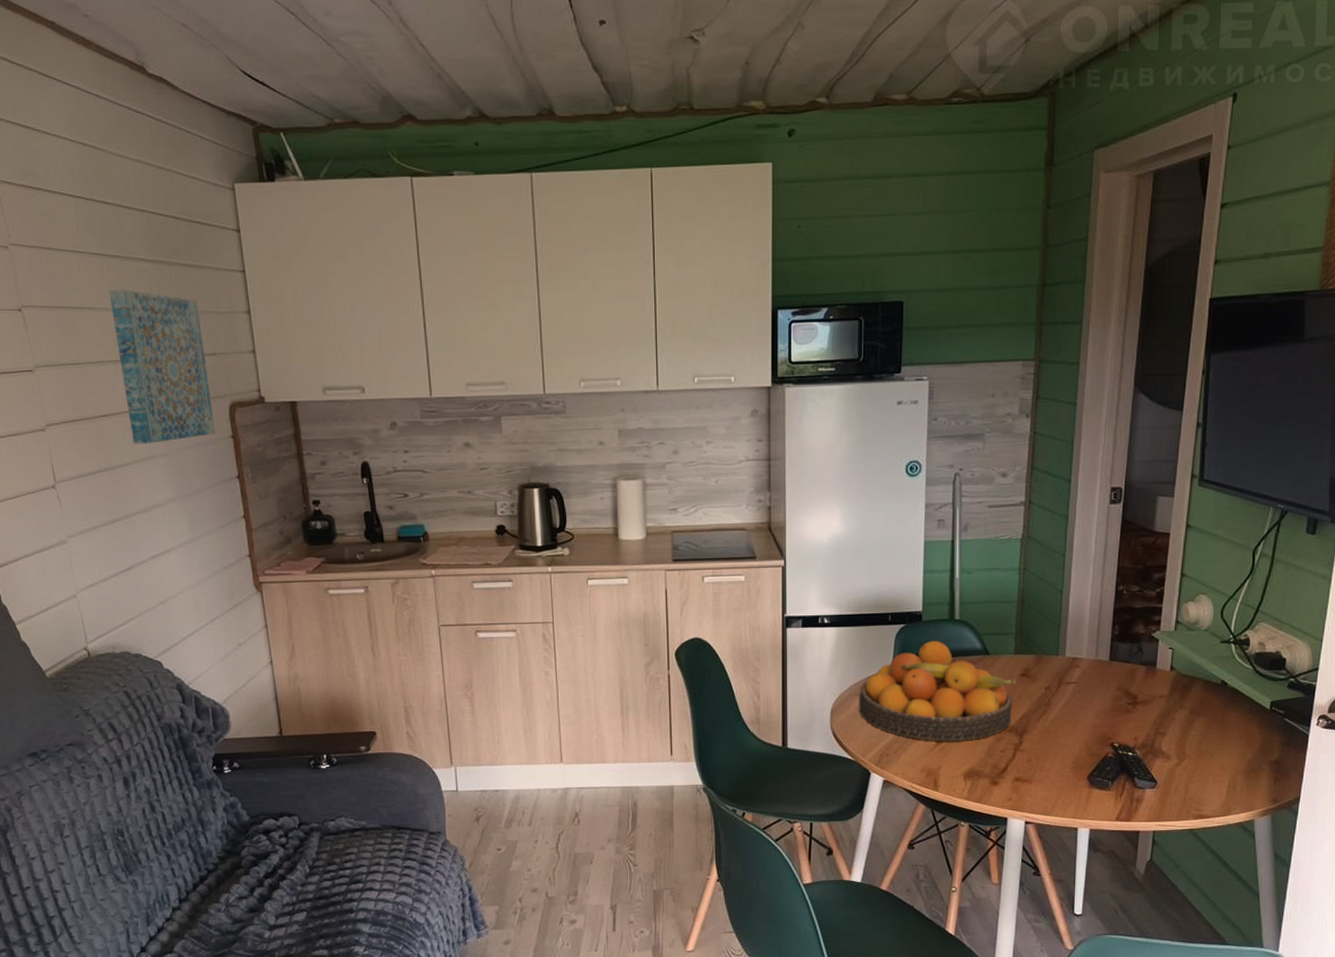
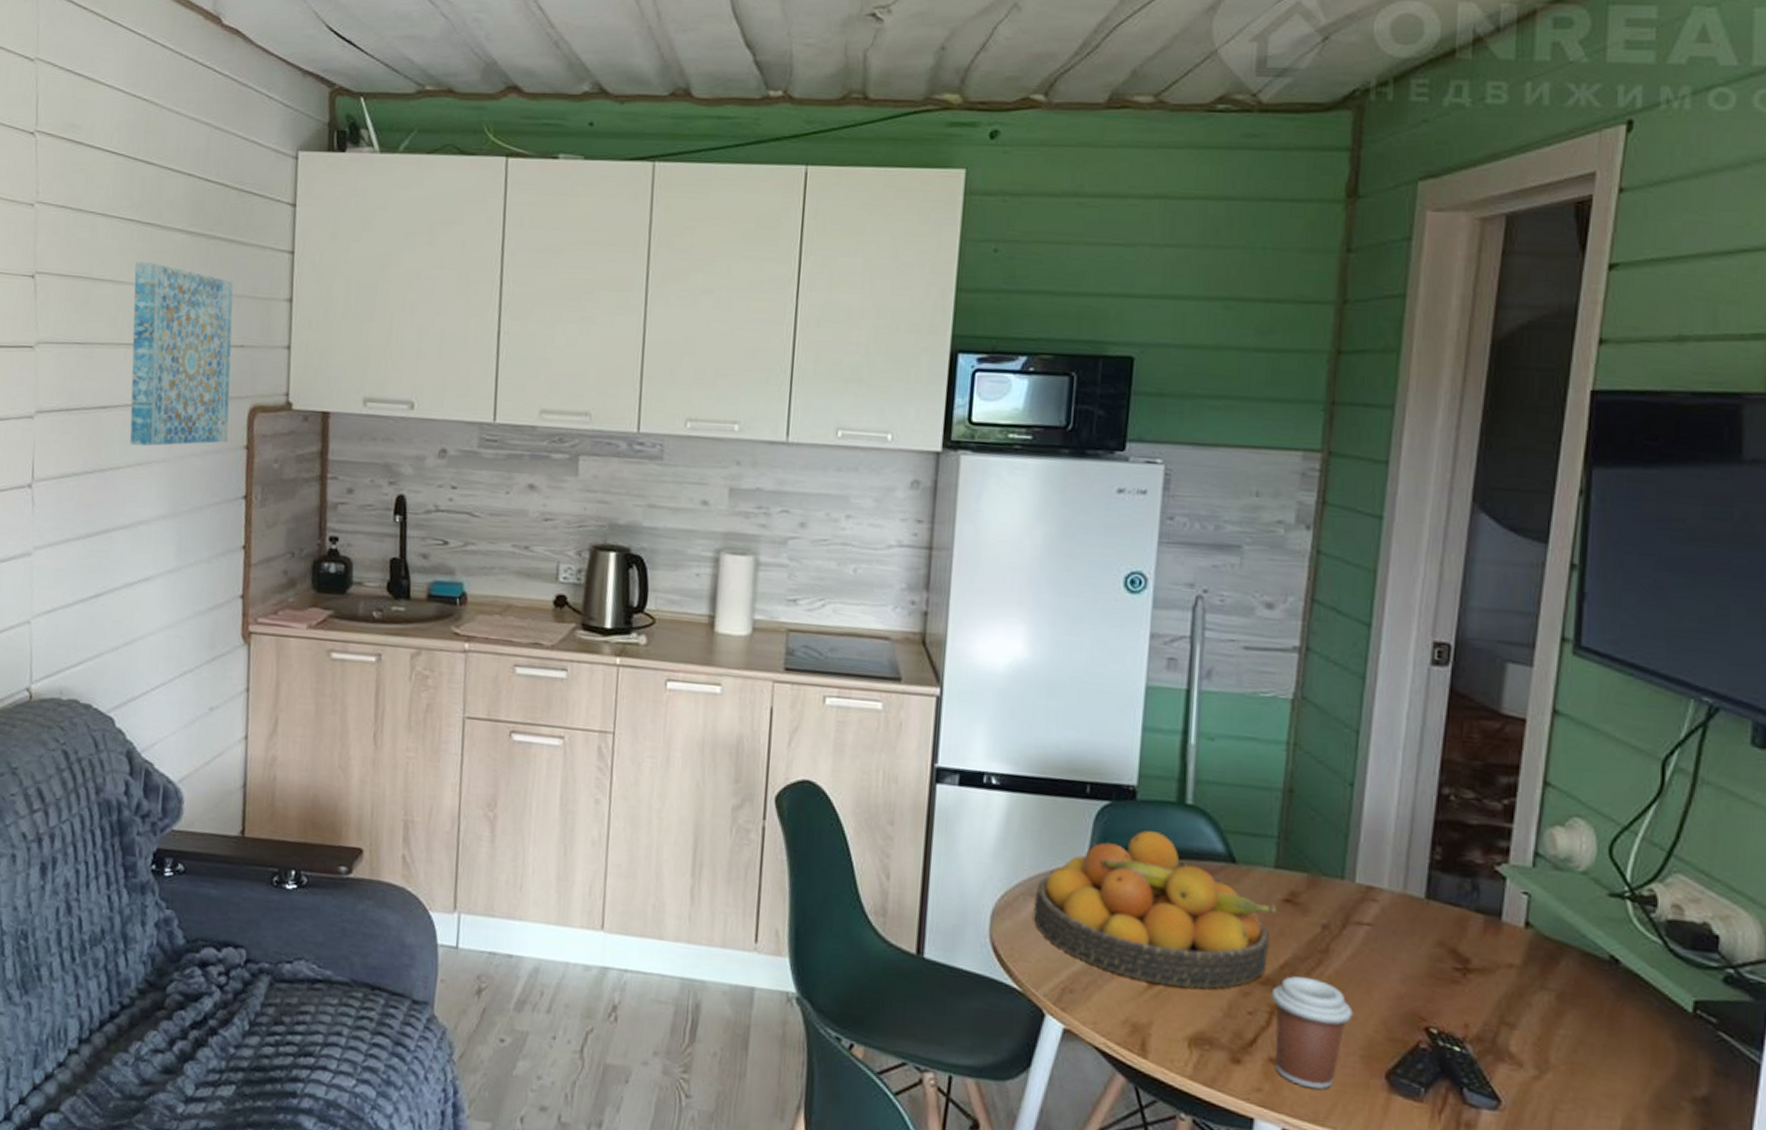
coffee cup: none [1015,722,1066,793] -> present [1271,976,1353,1090]

